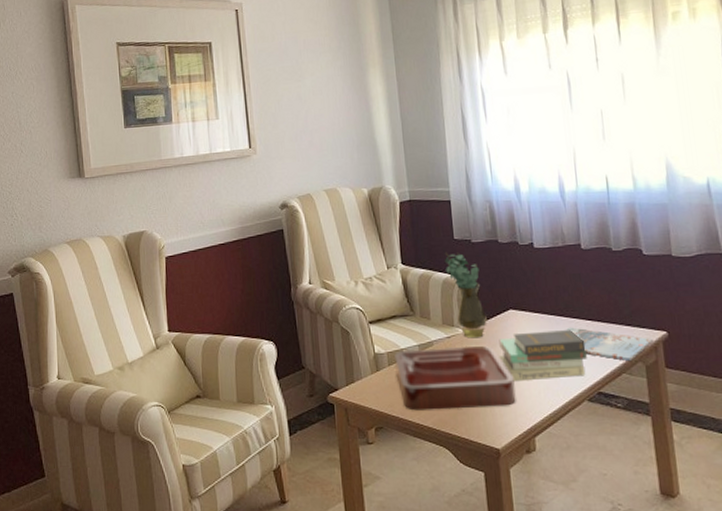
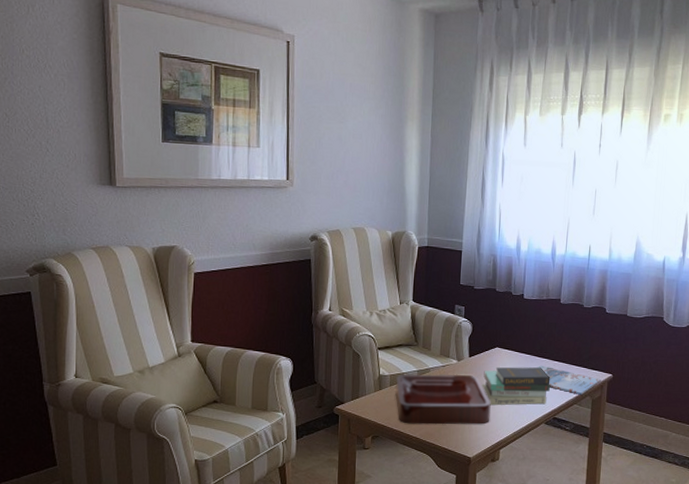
vase: present [444,252,487,339] -> none [449,294,477,369]

